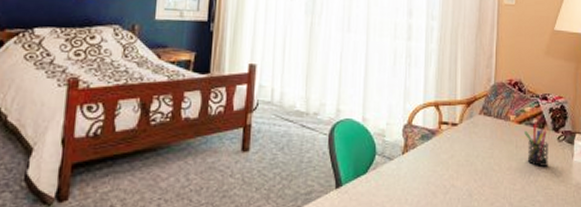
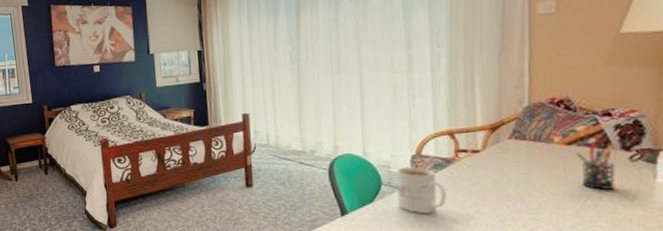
mug: none [389,136,429,186] -> present [396,166,447,213]

